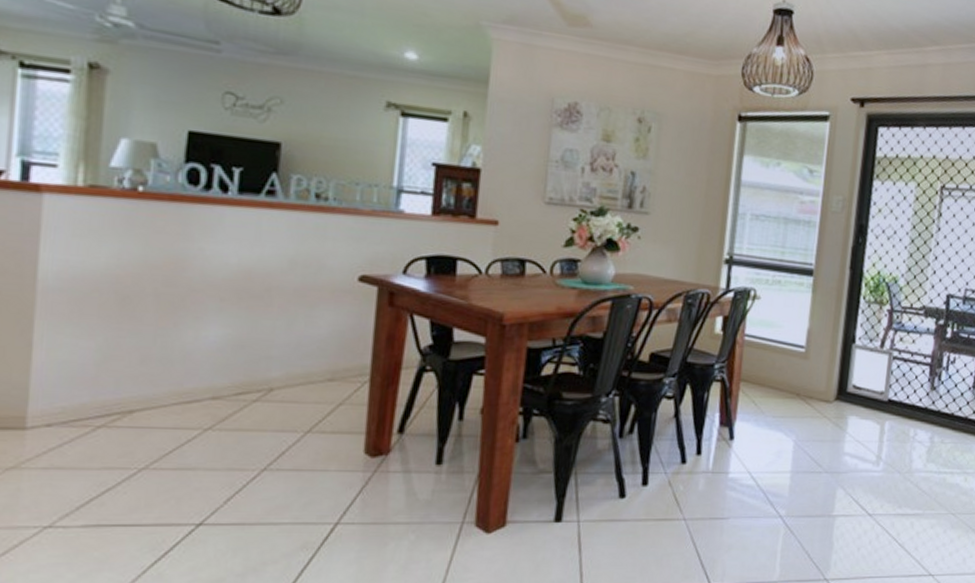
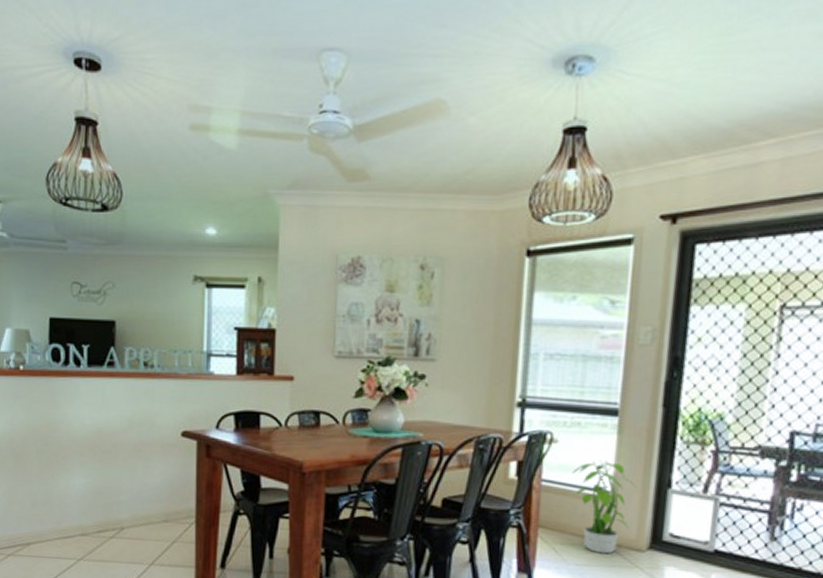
potted plant: none [772,317,827,406] -> present [572,460,637,554]

